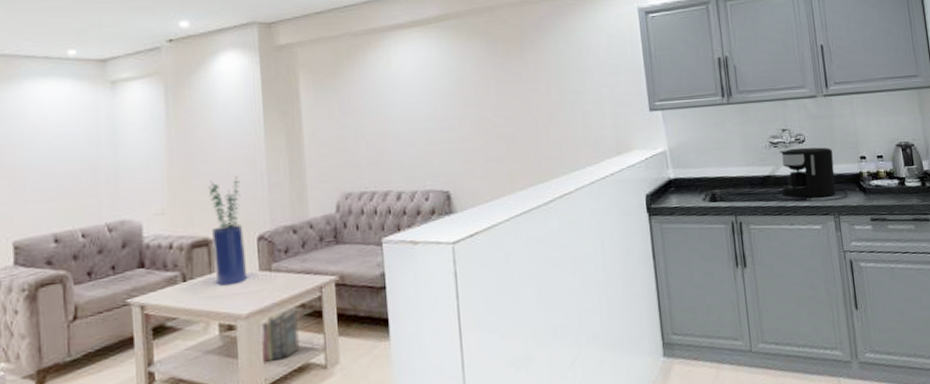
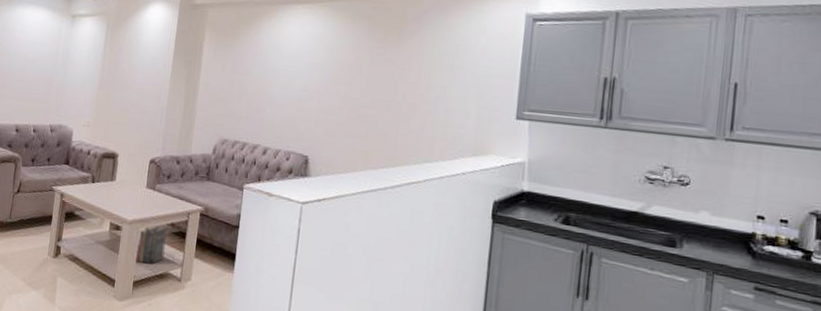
vase: present [208,175,248,287] -> none [115,106,146,195]
coffee maker: present [773,147,859,202] -> none [636,188,747,257]

